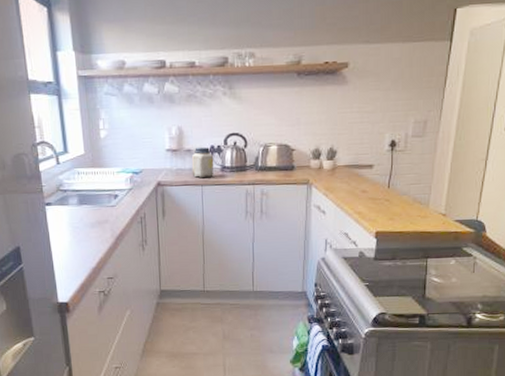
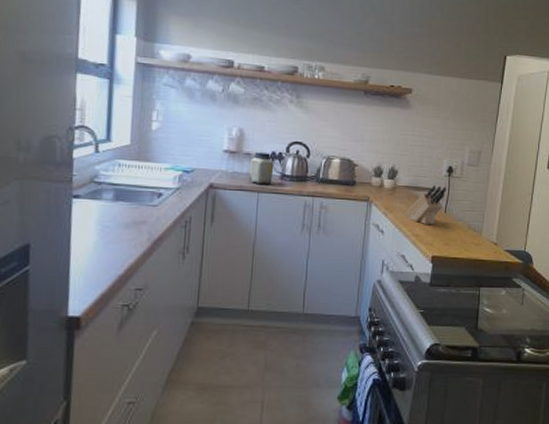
knife block: none [344,161,390,201] -> present [403,185,447,224]

